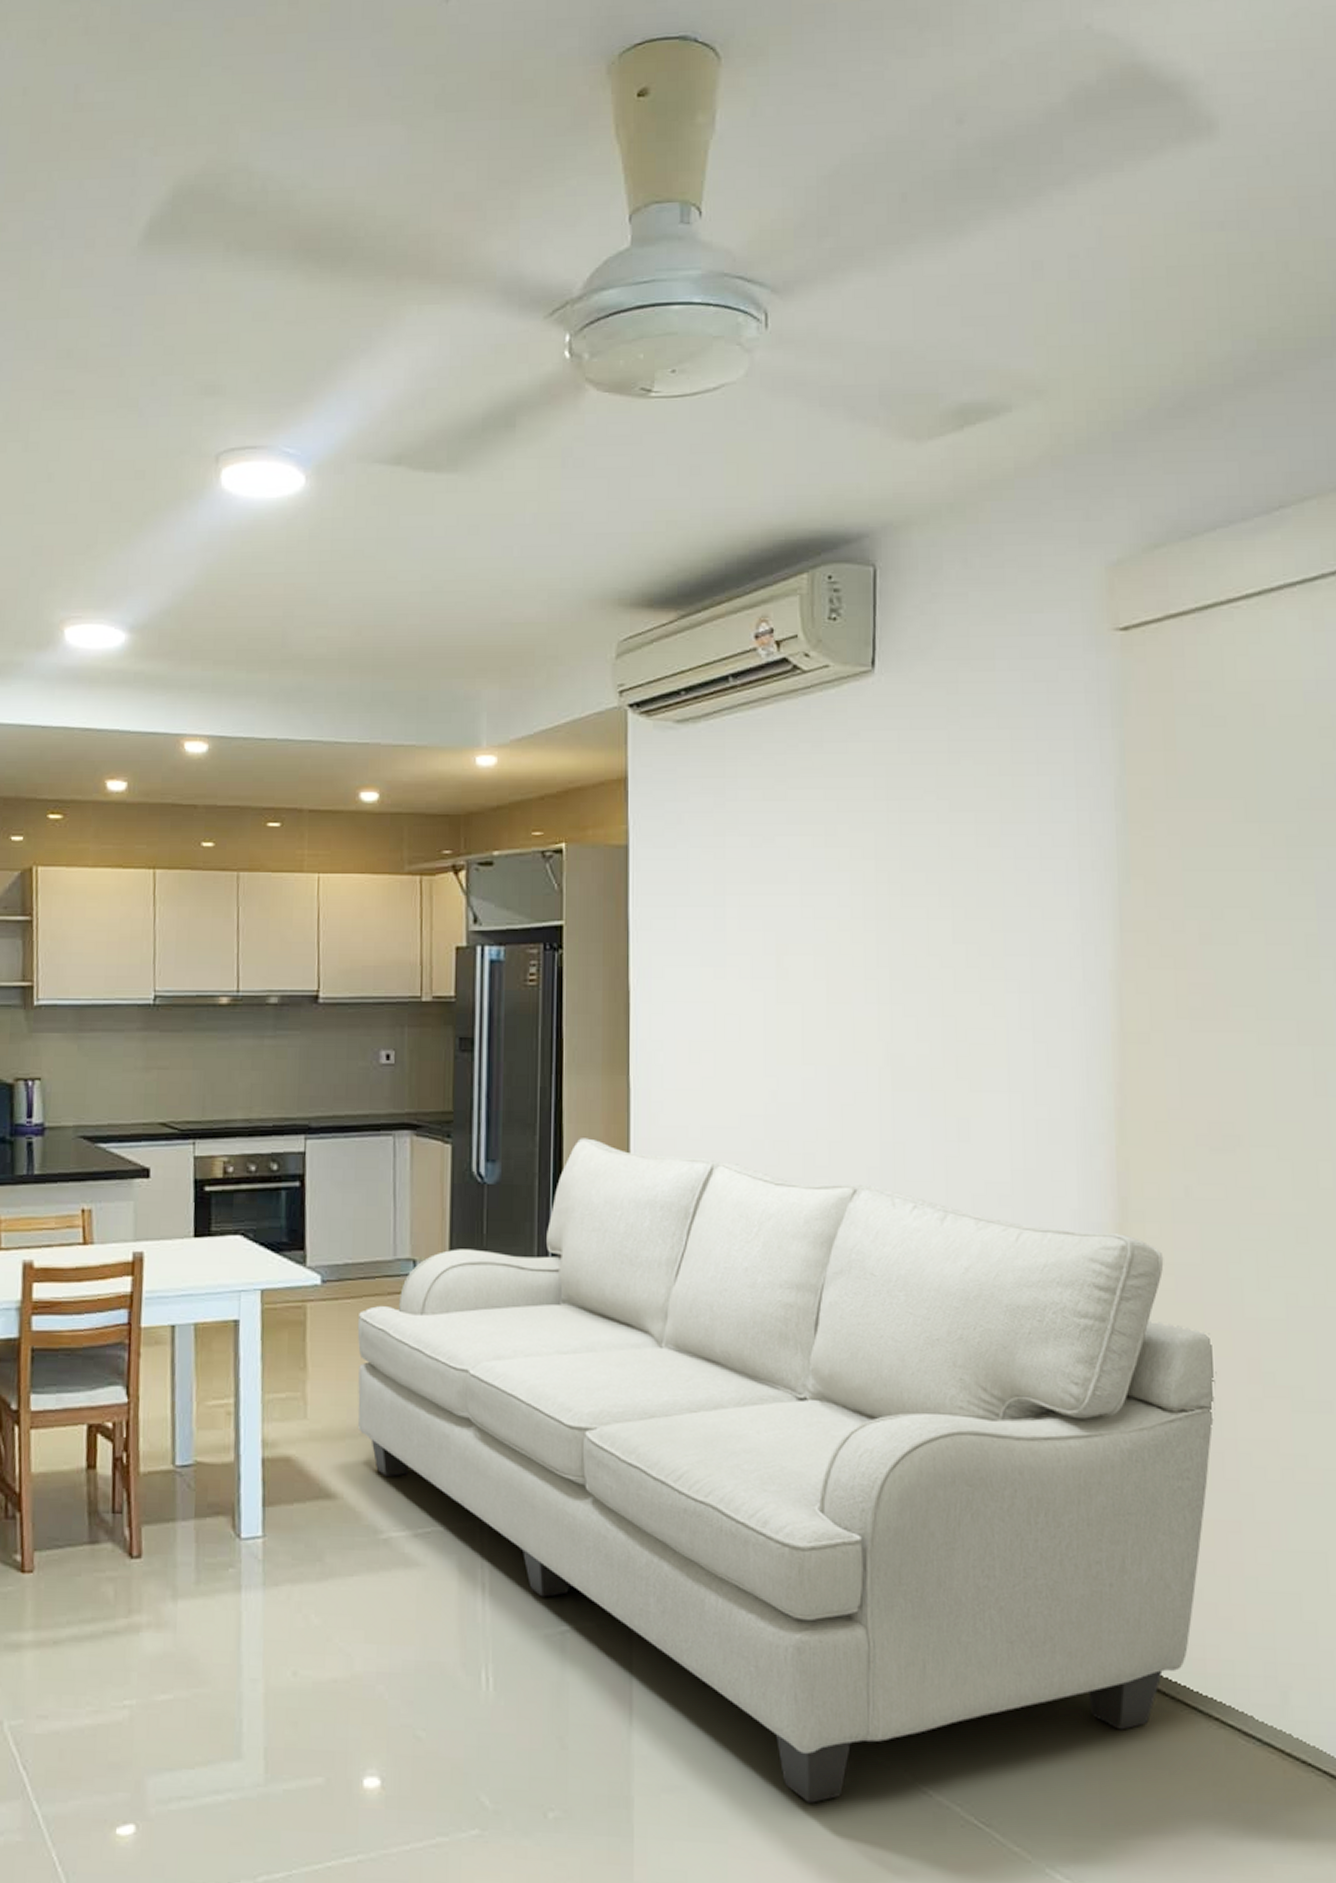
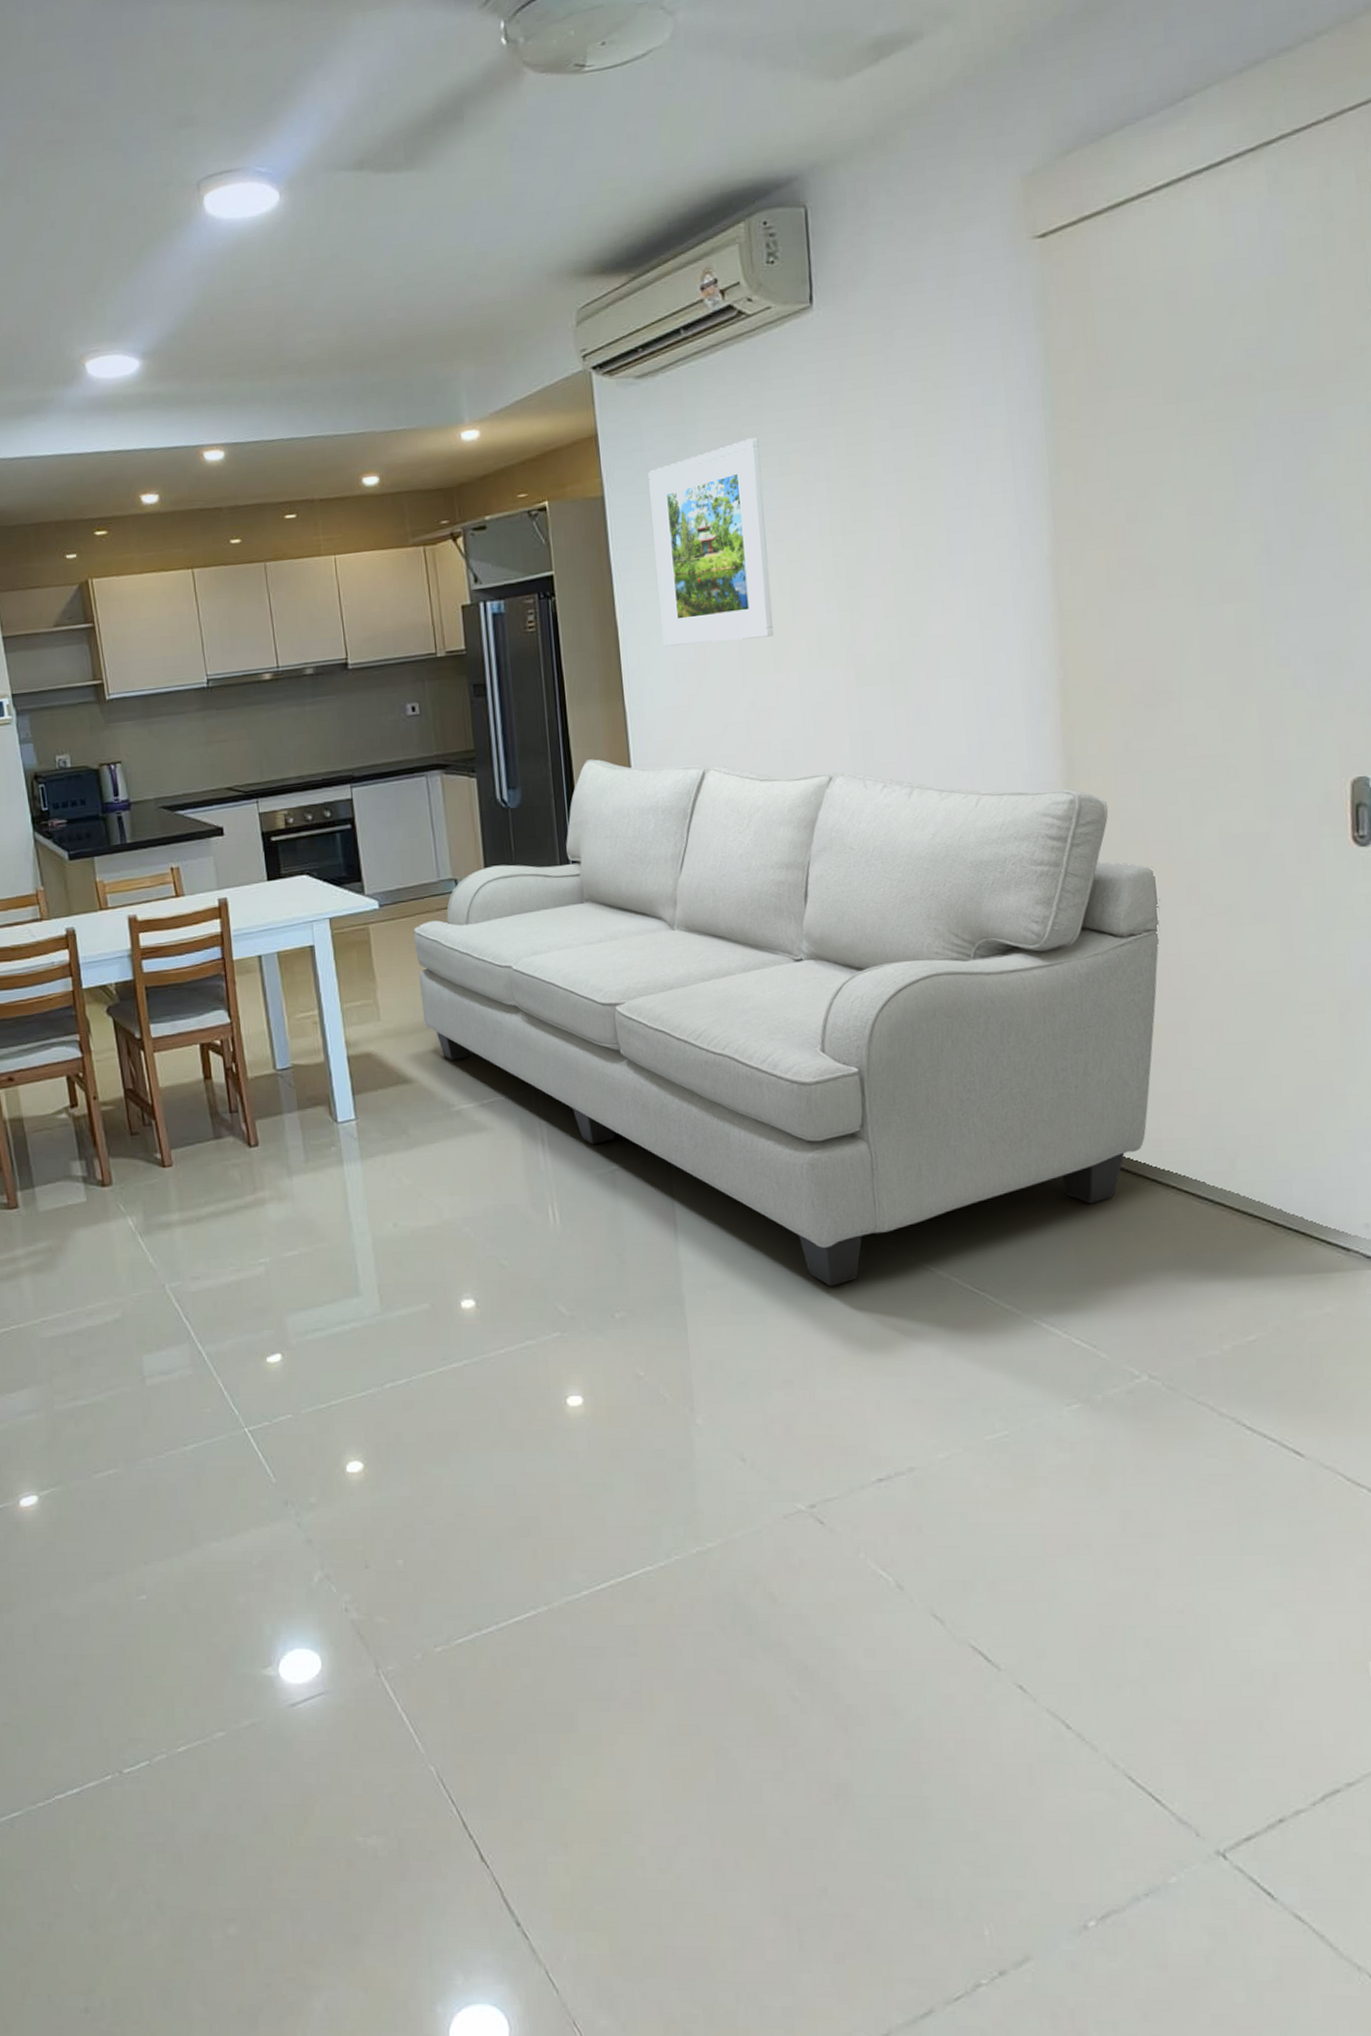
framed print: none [679,803,805,1022] -> present [648,437,774,647]

